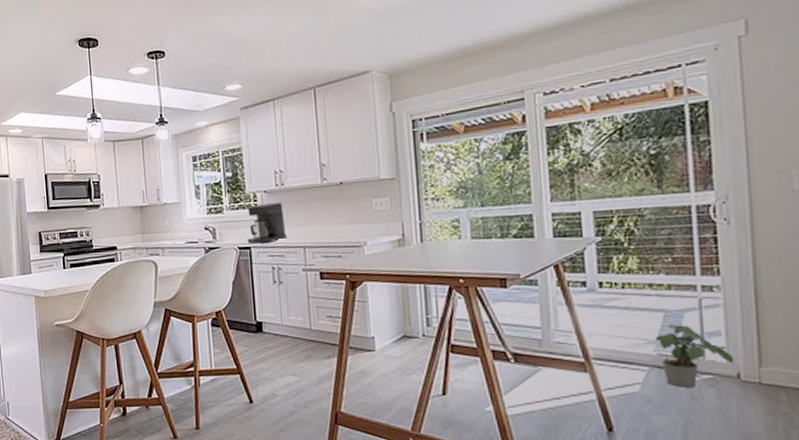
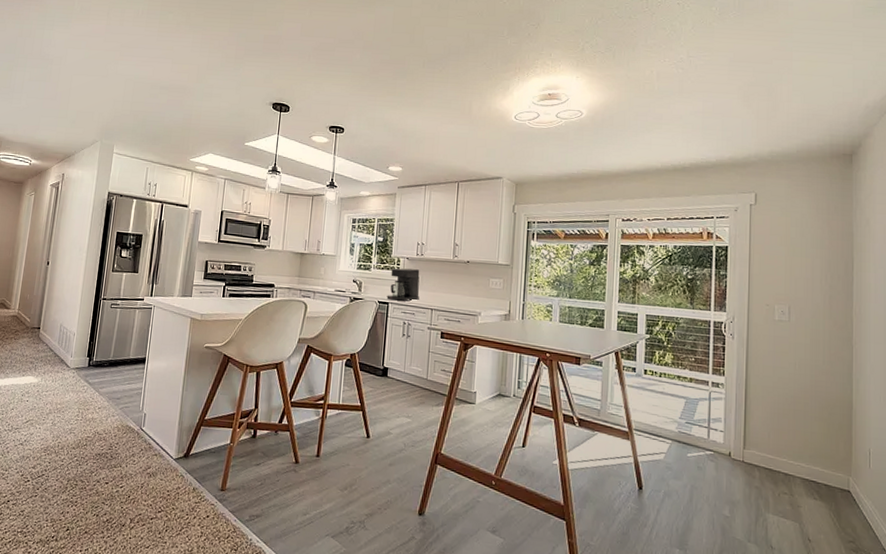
potted plant: present [655,325,735,387] -> none [678,409,728,460]

